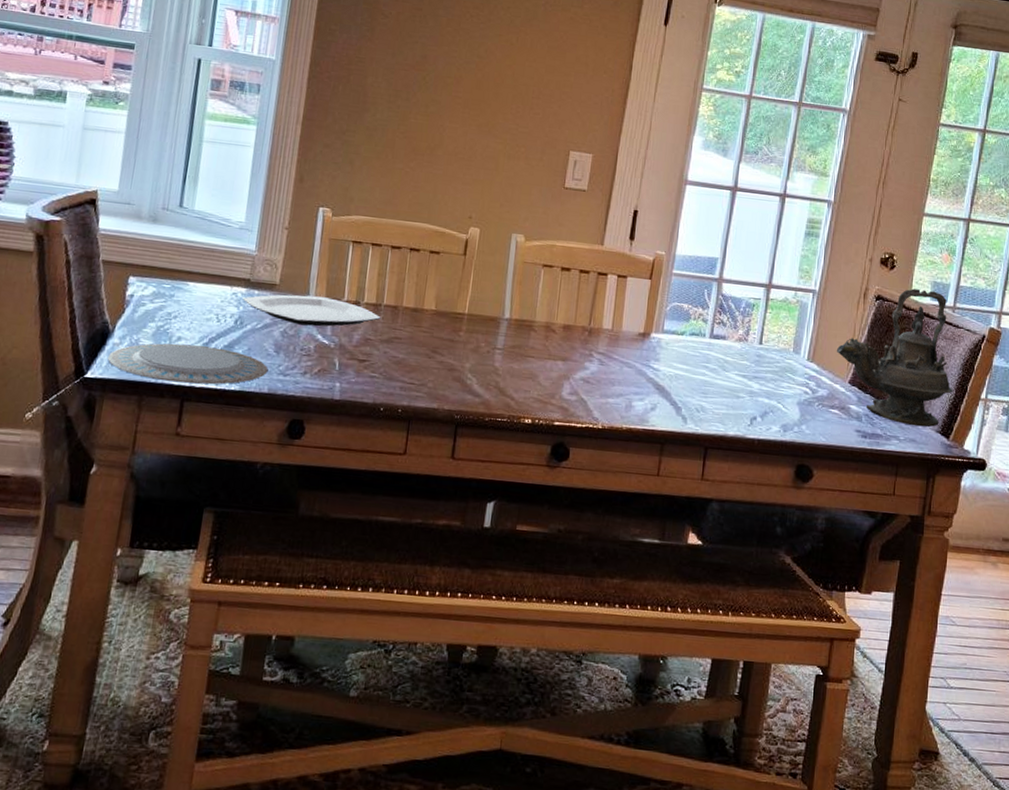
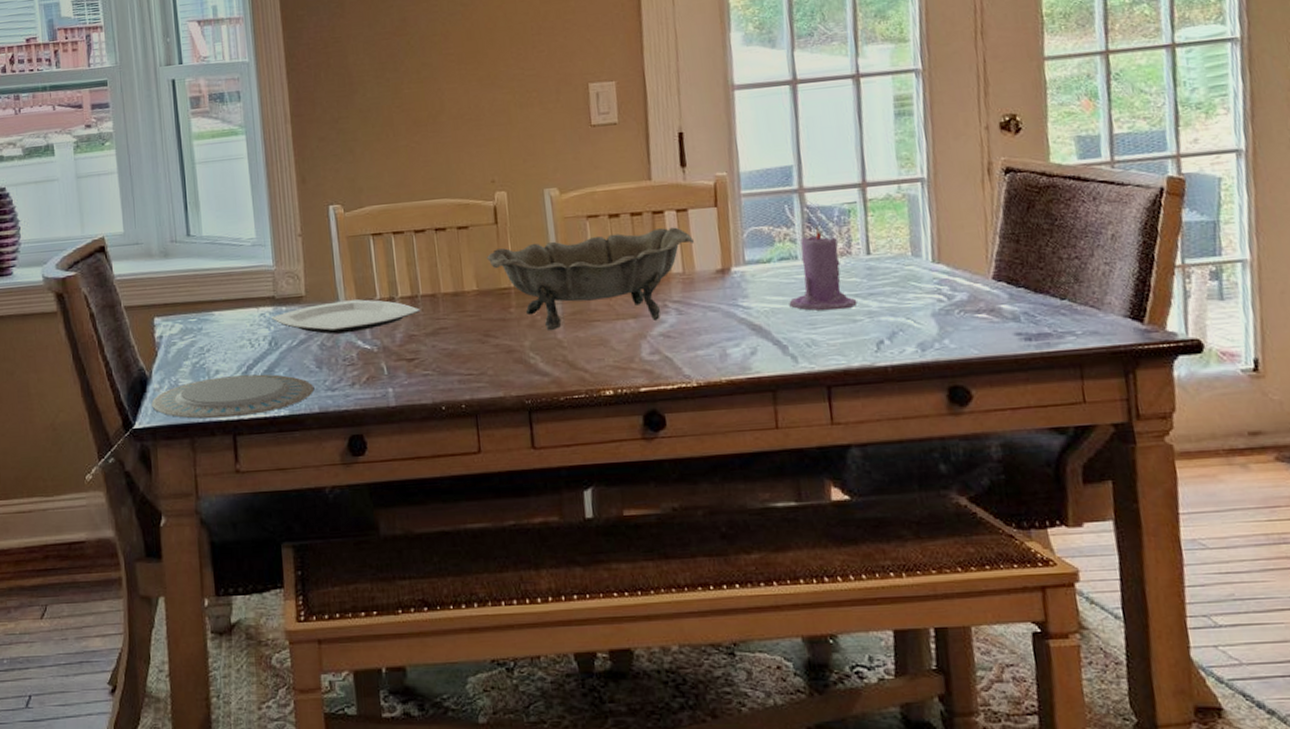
decorative bowl: none [449,277,626,367] -> present [486,227,694,331]
candle: none [690,312,744,386] -> present [789,226,858,311]
teapot: present [836,288,953,428] -> none [967,147,1135,315]

